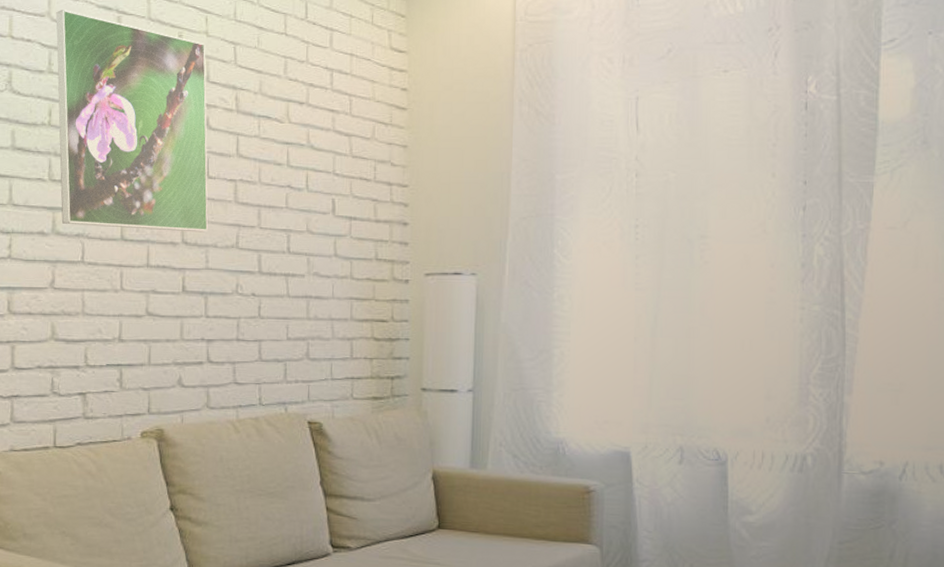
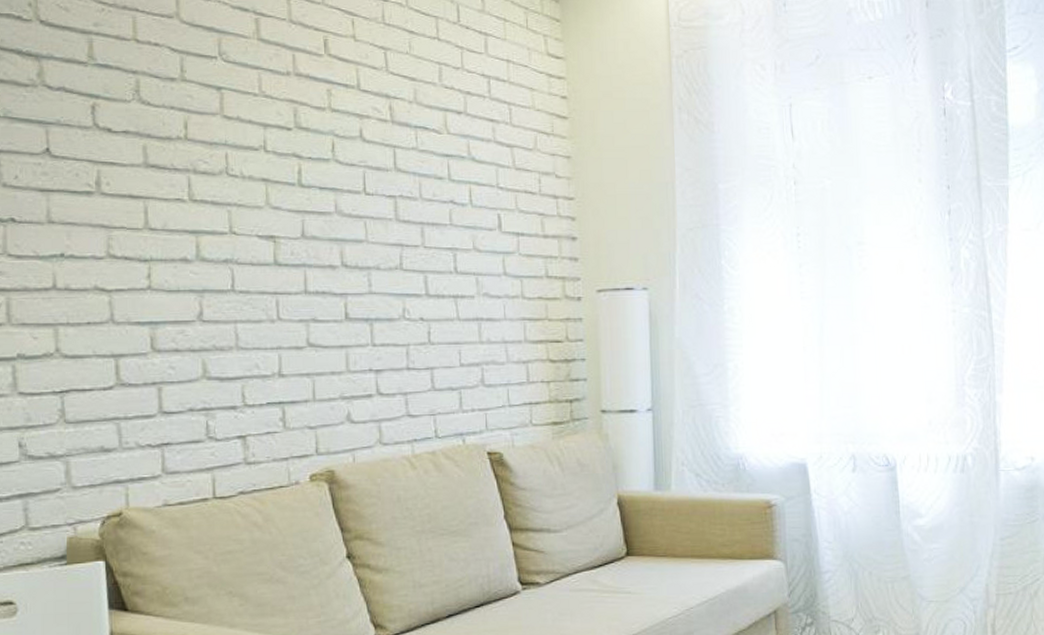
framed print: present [56,9,208,232] -> none [186,9,368,254]

